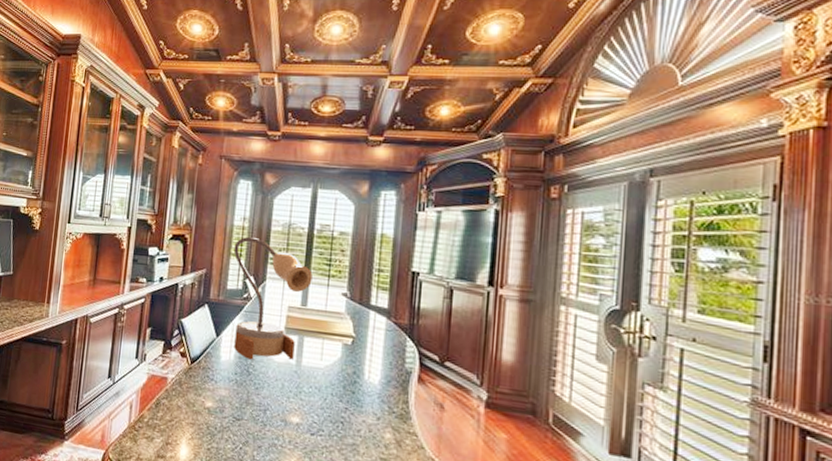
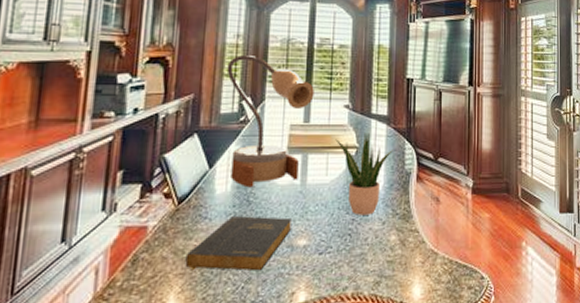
book: none [195,383,287,437] -> present [185,216,293,271]
potted plant: none [331,324,392,408] -> present [335,133,393,216]

